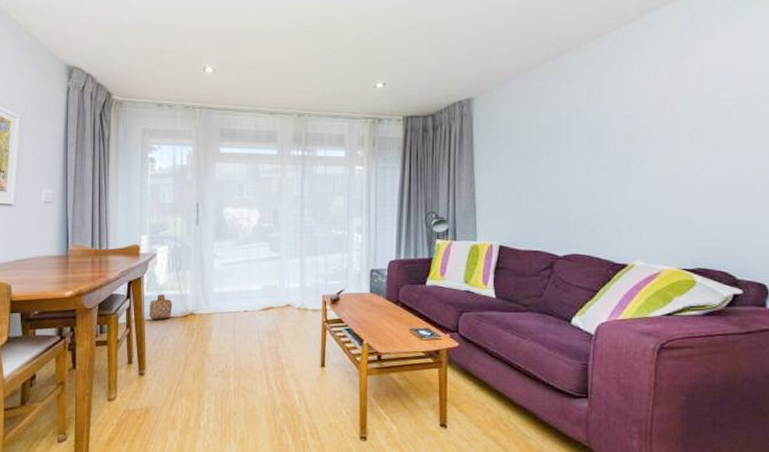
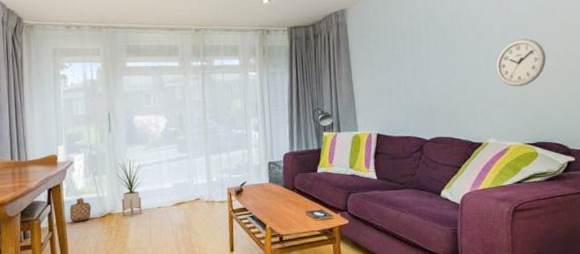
house plant: none [200,256,234,319] -> present [115,159,145,217]
wall clock: none [651,143,716,200] -> present [496,39,546,87]

